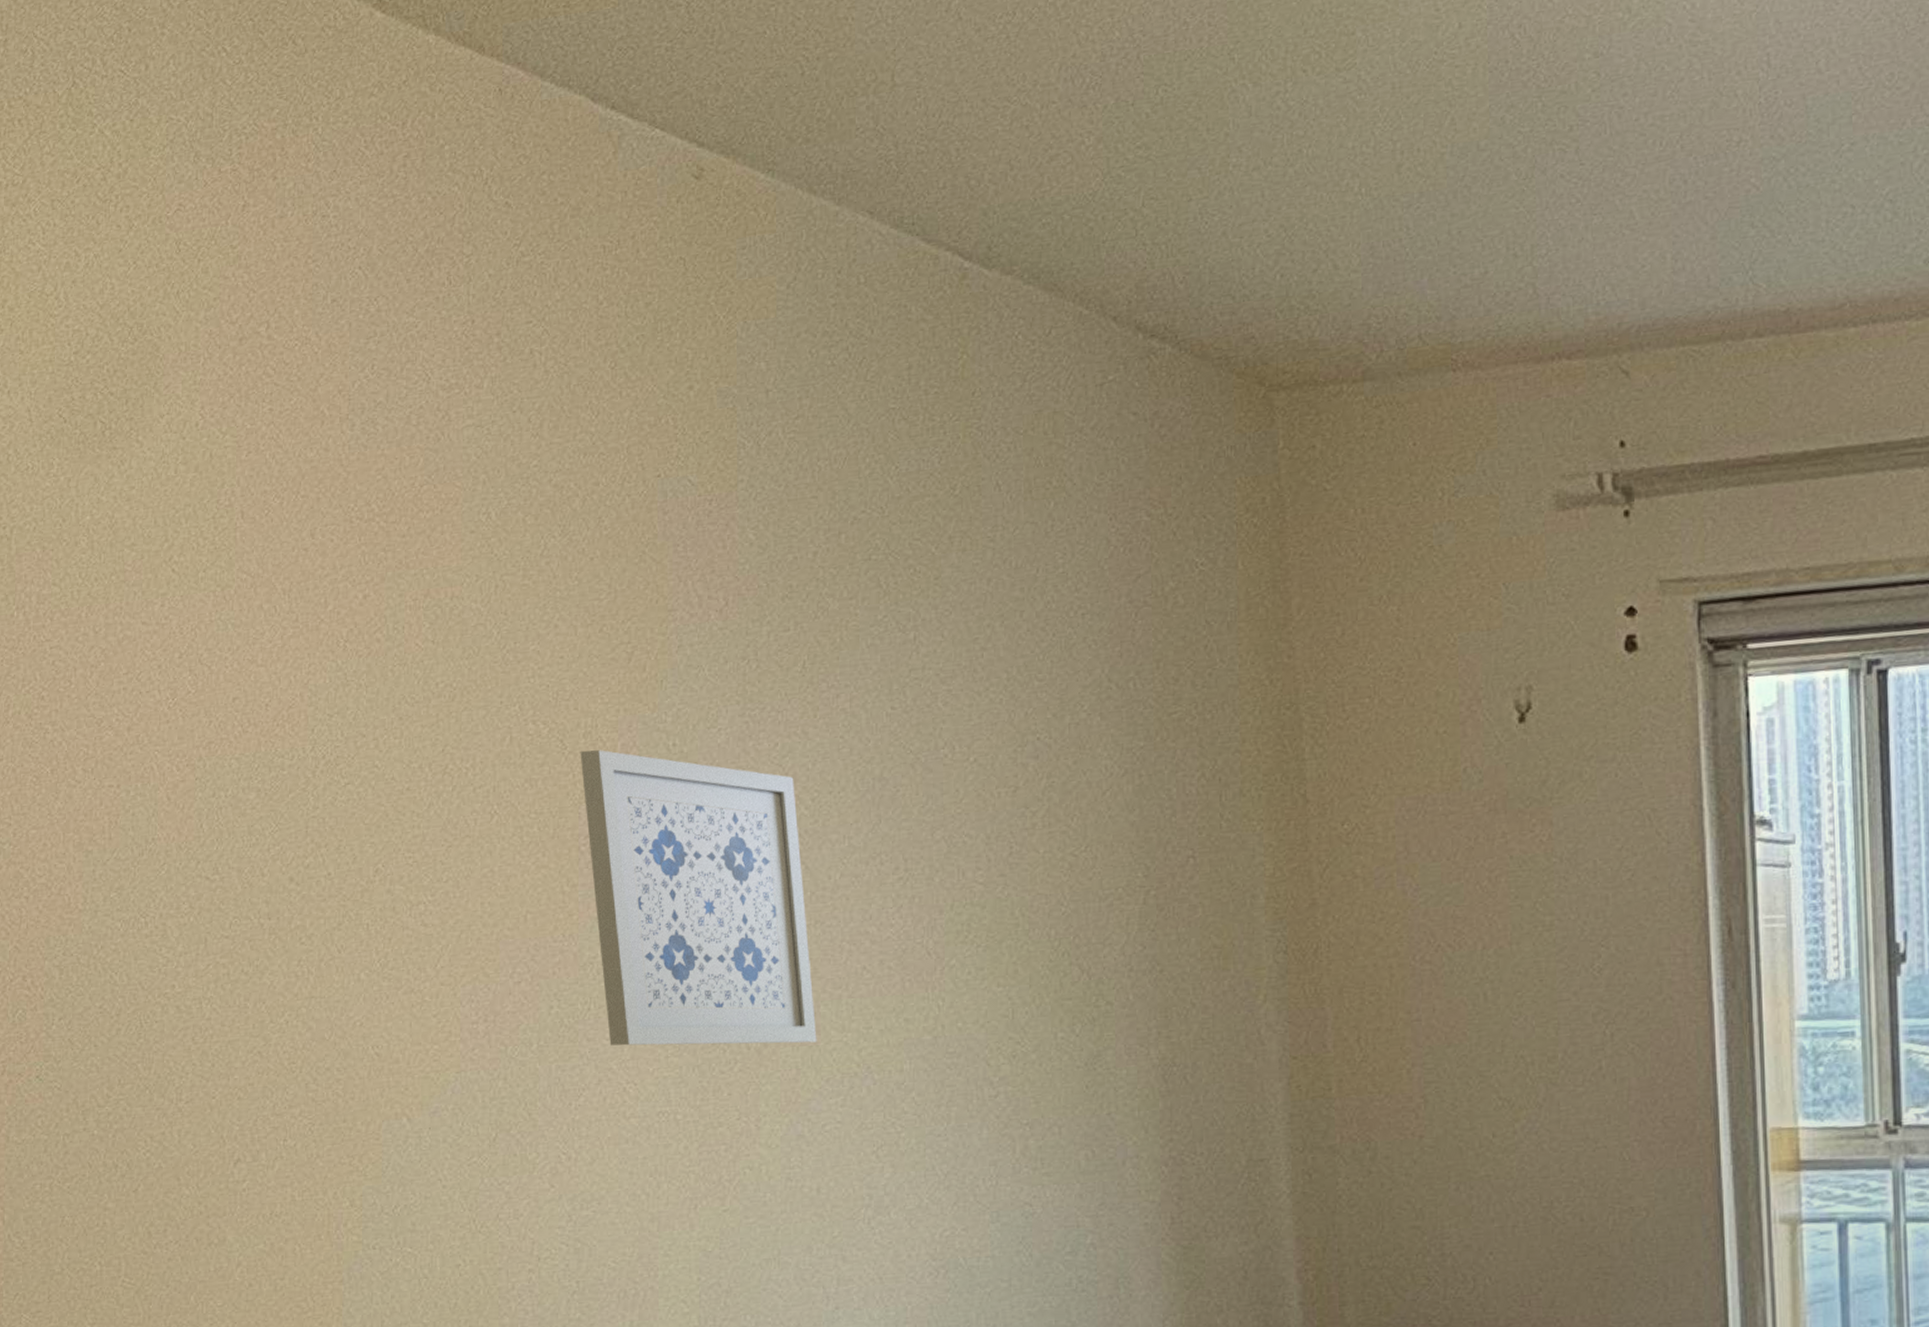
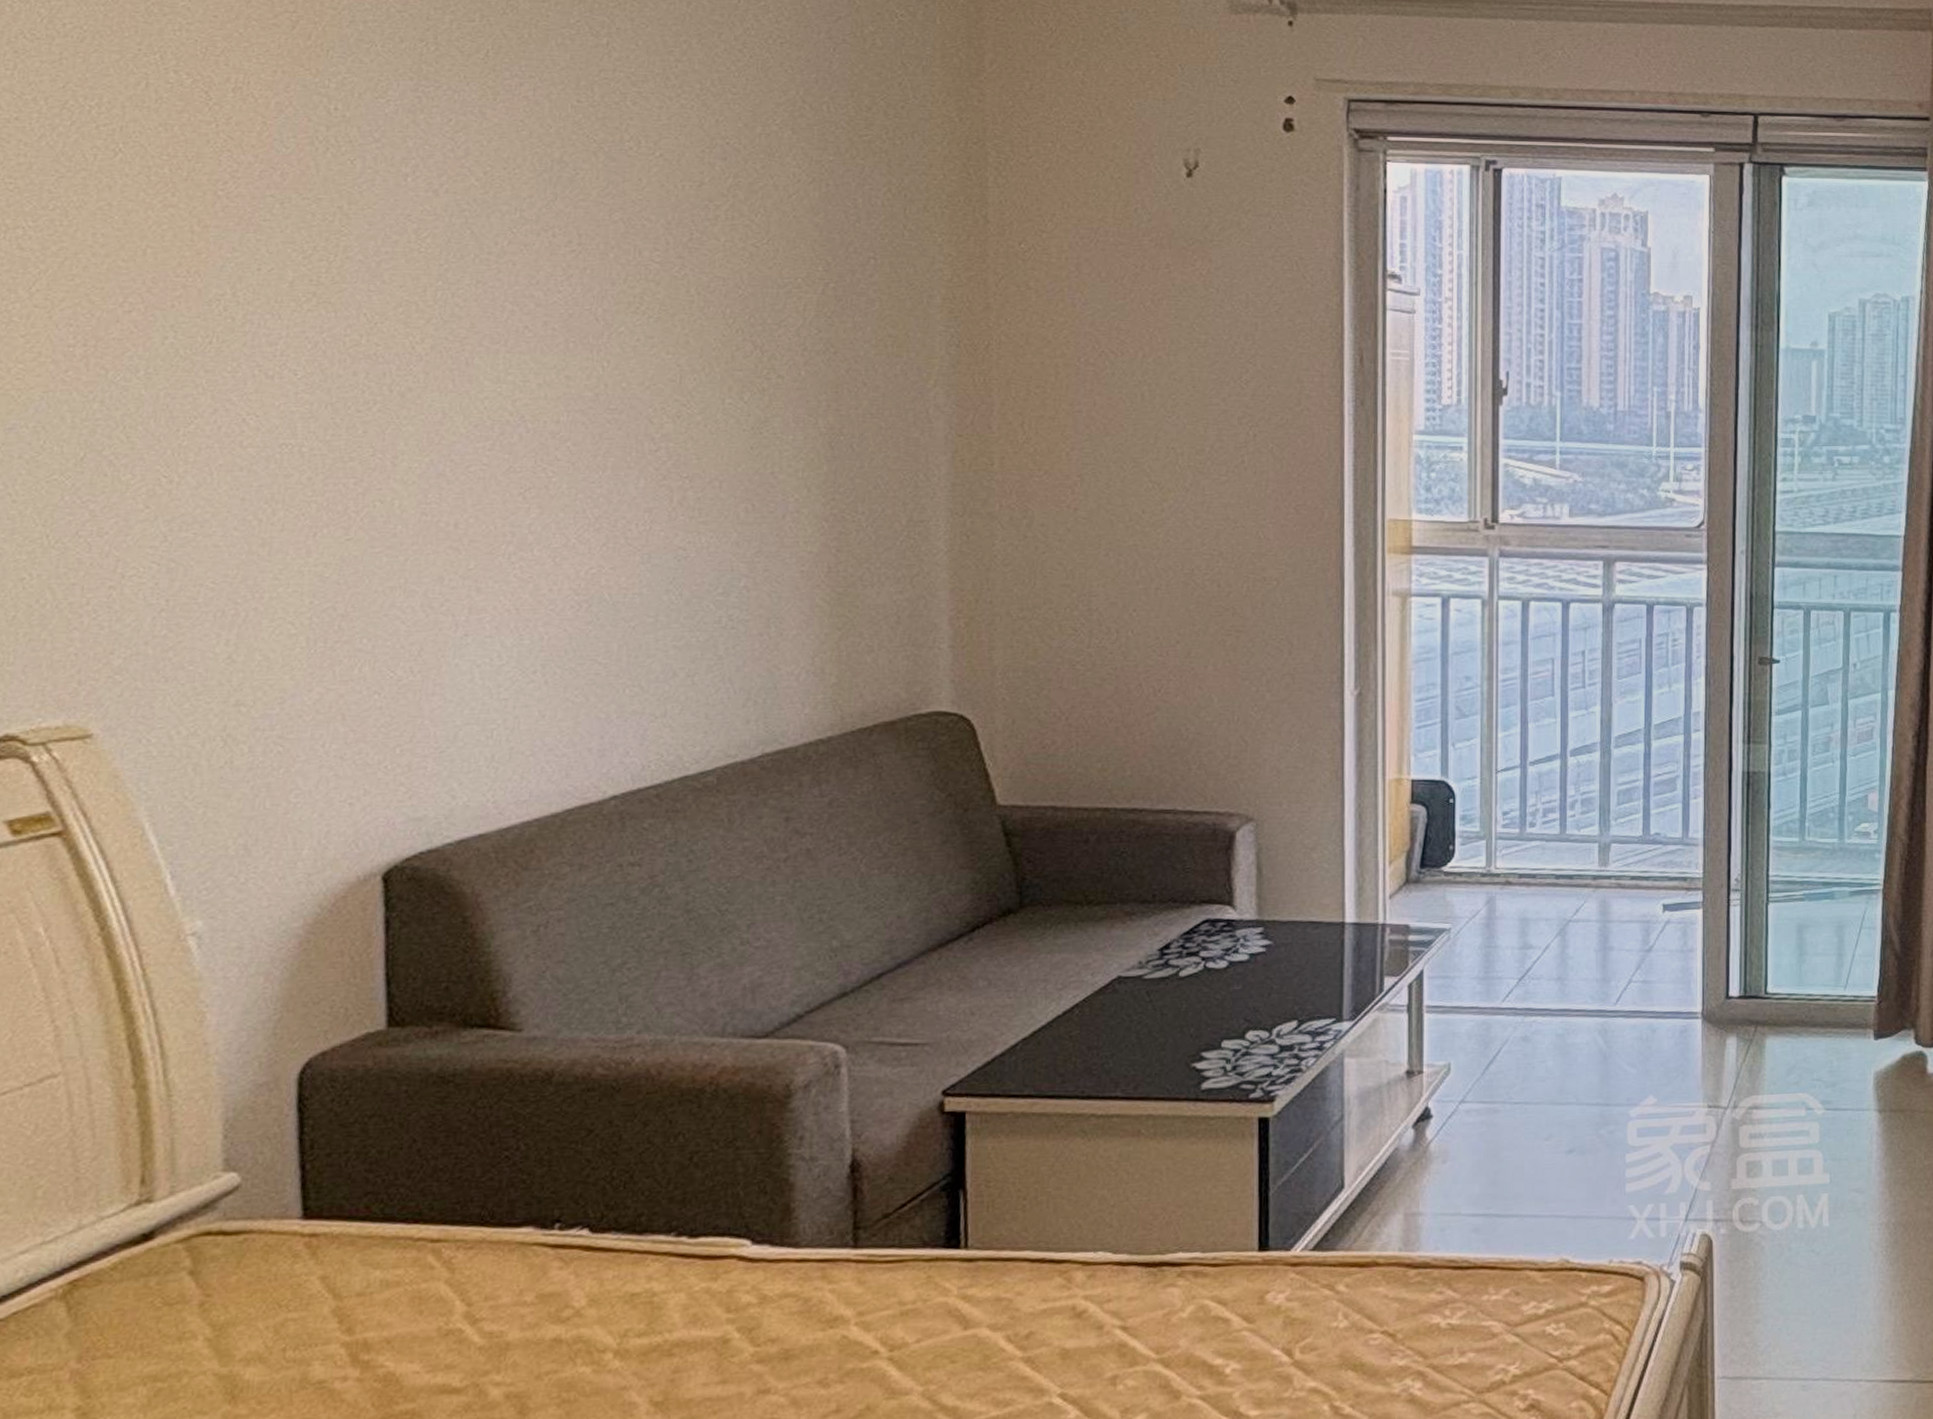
wall art: present [580,750,817,1046] -> none [226,103,469,391]

